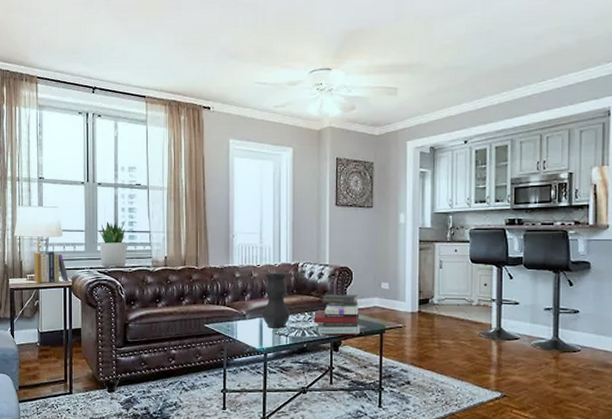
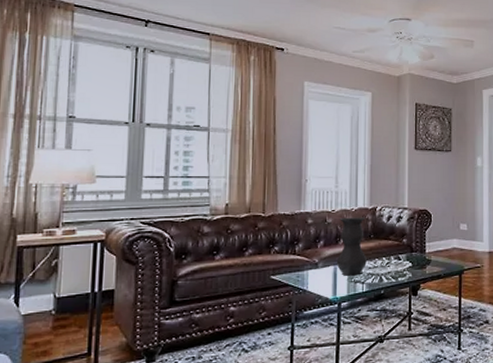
books: present [34,251,68,283] -> none [53,201,101,238]
planter: present [99,219,127,267] -> none [144,164,180,217]
books: present [314,306,361,336] -> none [392,248,440,280]
books: present [317,294,359,325] -> none [395,236,438,269]

